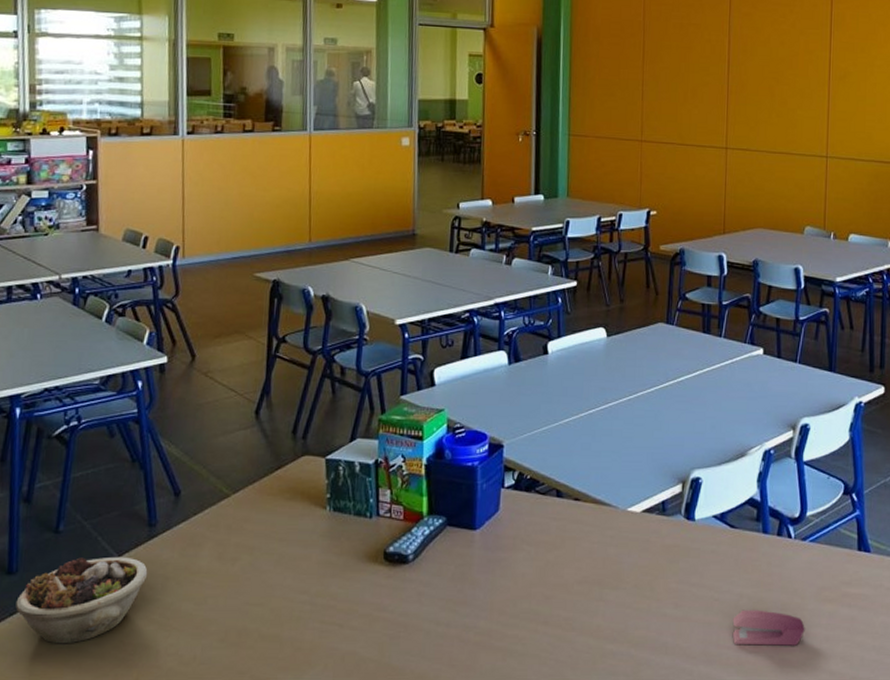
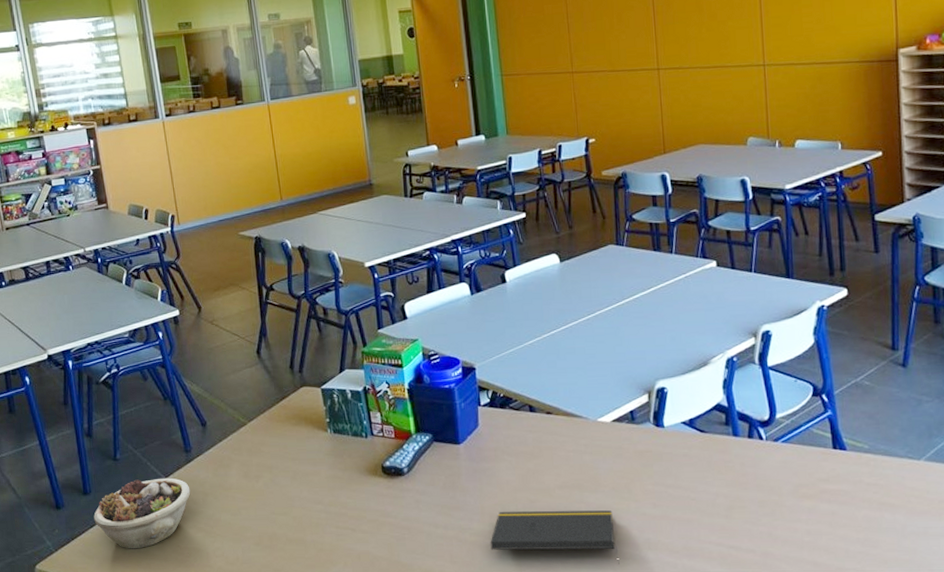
notepad: none [495,609,633,670] -> present [490,510,620,564]
stapler: present [732,609,805,646] -> none [711,507,785,540]

